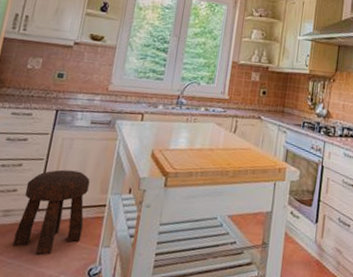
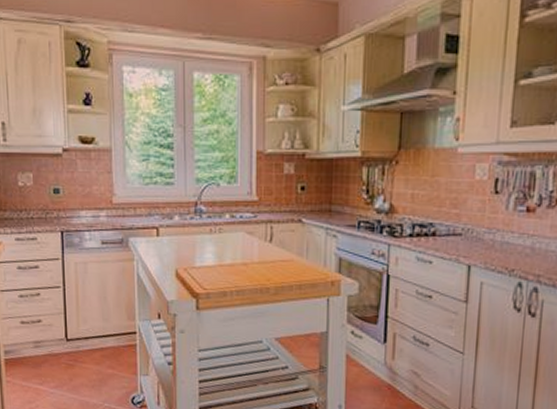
stool: present [12,169,90,256] -> none [49,297,117,385]

